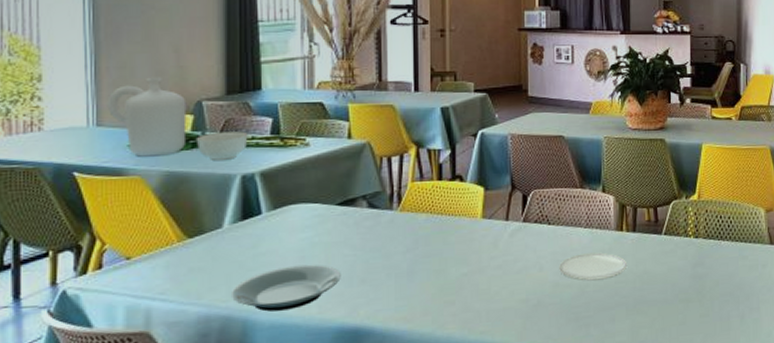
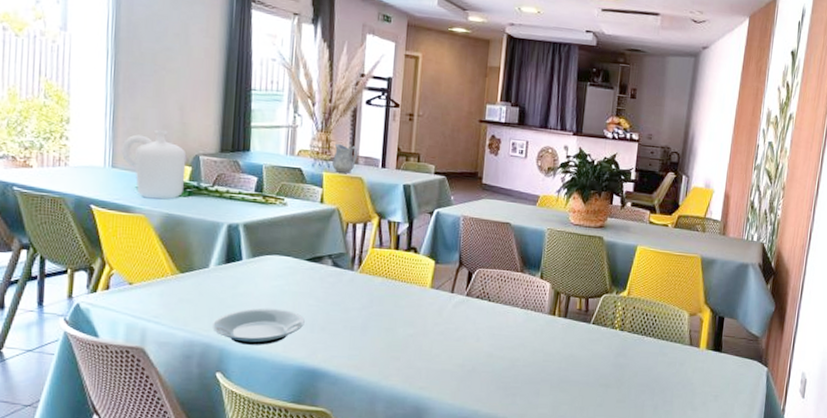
bowl: present [195,131,248,162] -> none [192,184,236,210]
pitcher: none [358,70,386,102] -> present [332,143,358,173]
plate: present [559,252,628,281] -> none [494,331,556,357]

